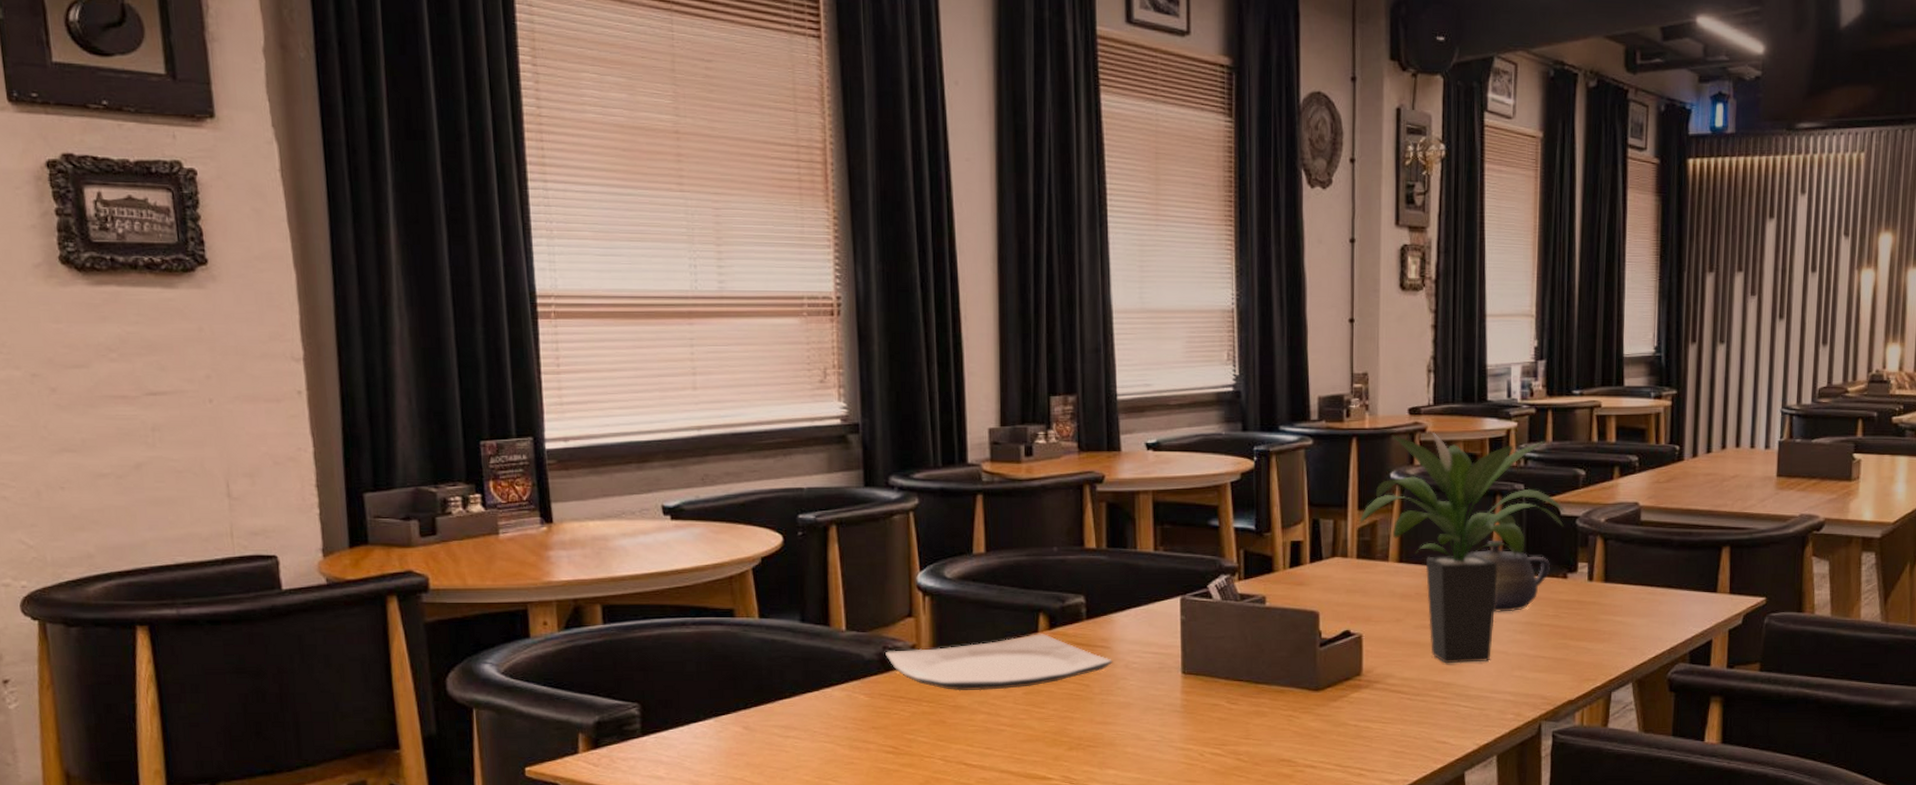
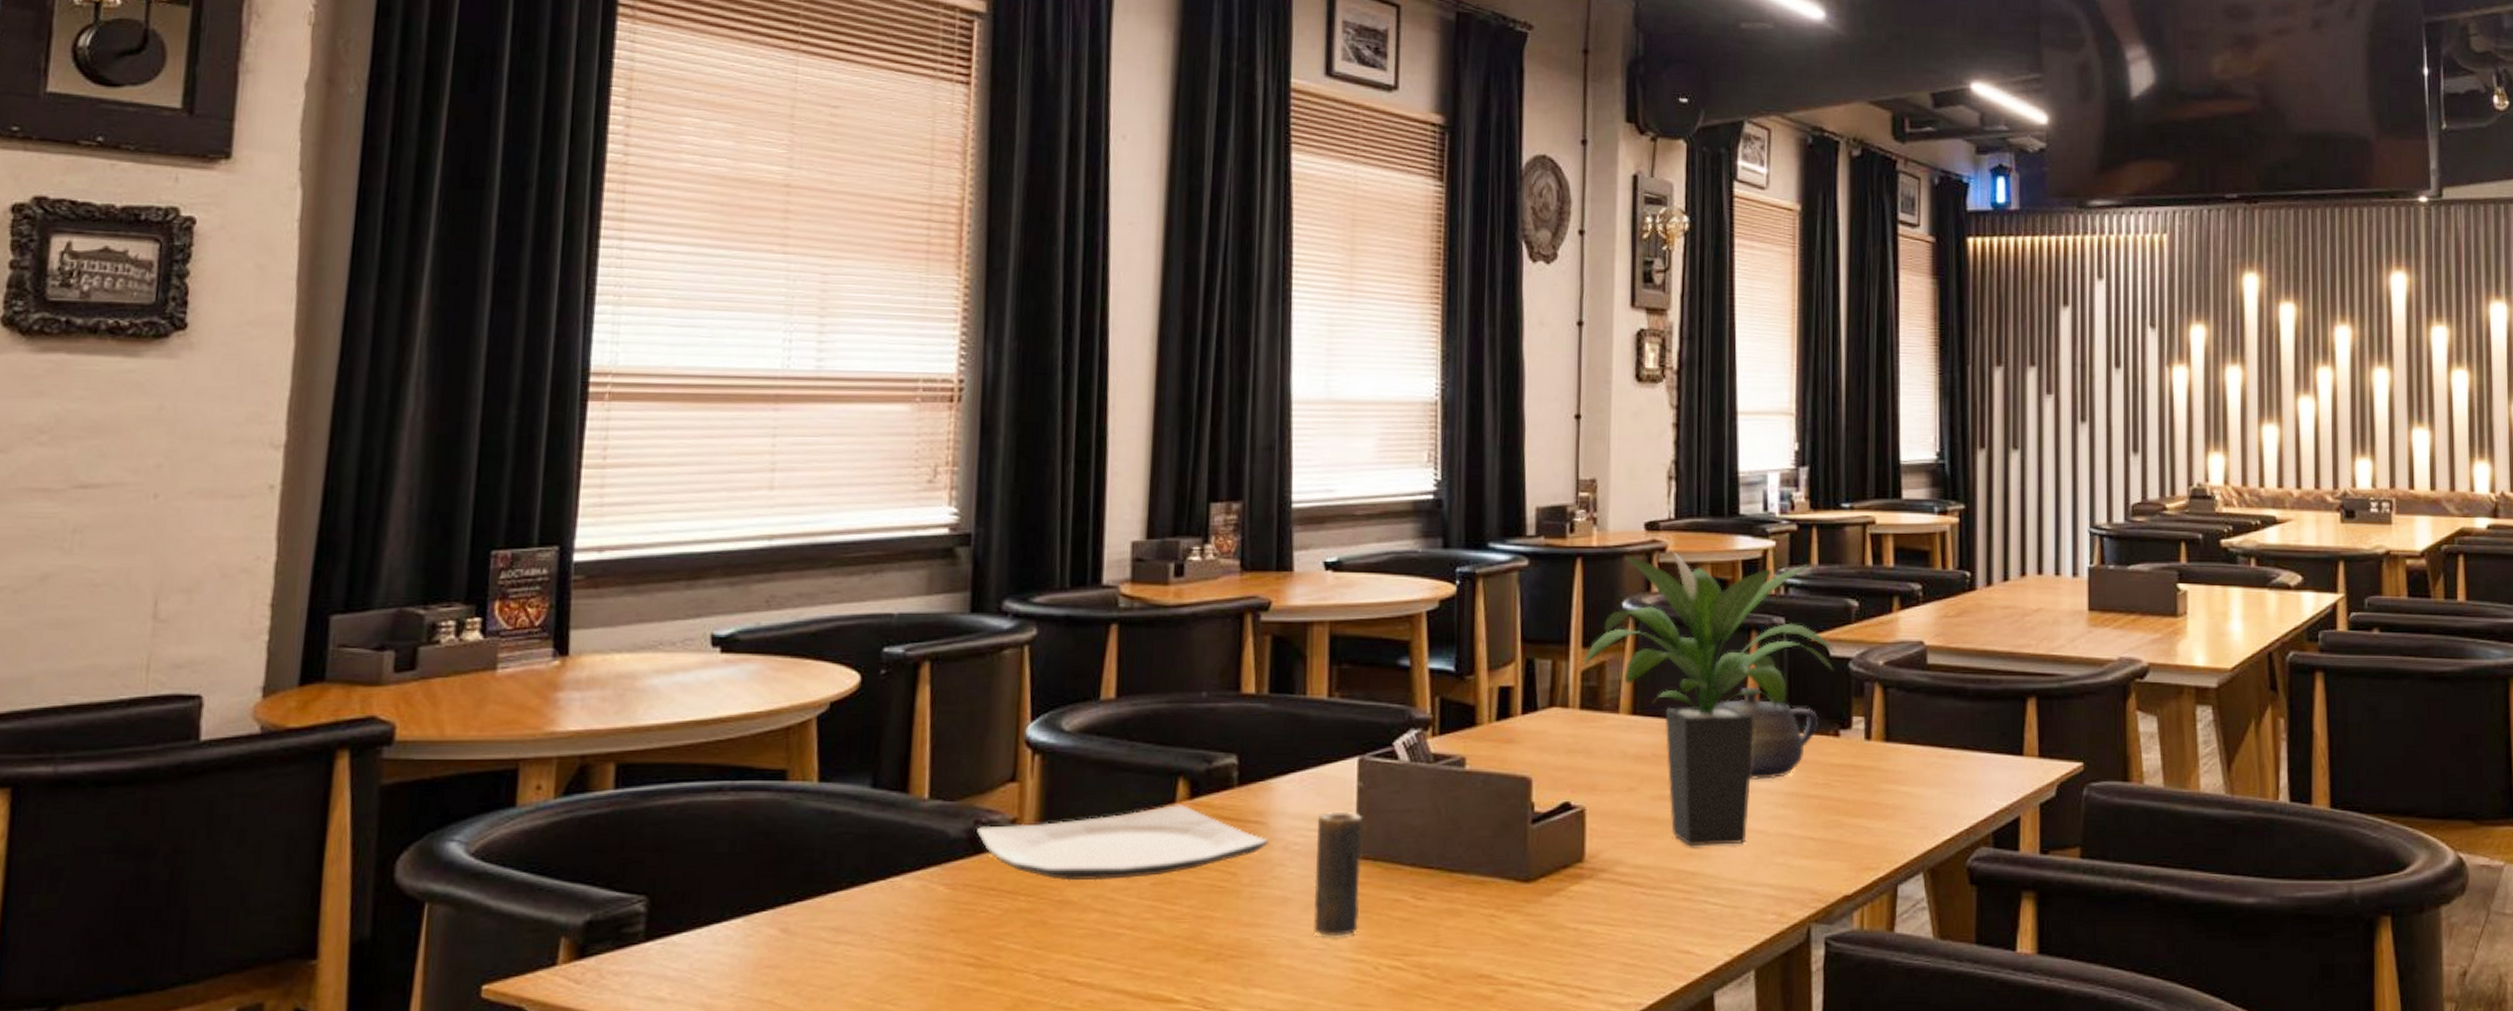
candle: none [1150,639,1187,732] -> present [1314,812,1364,937]

